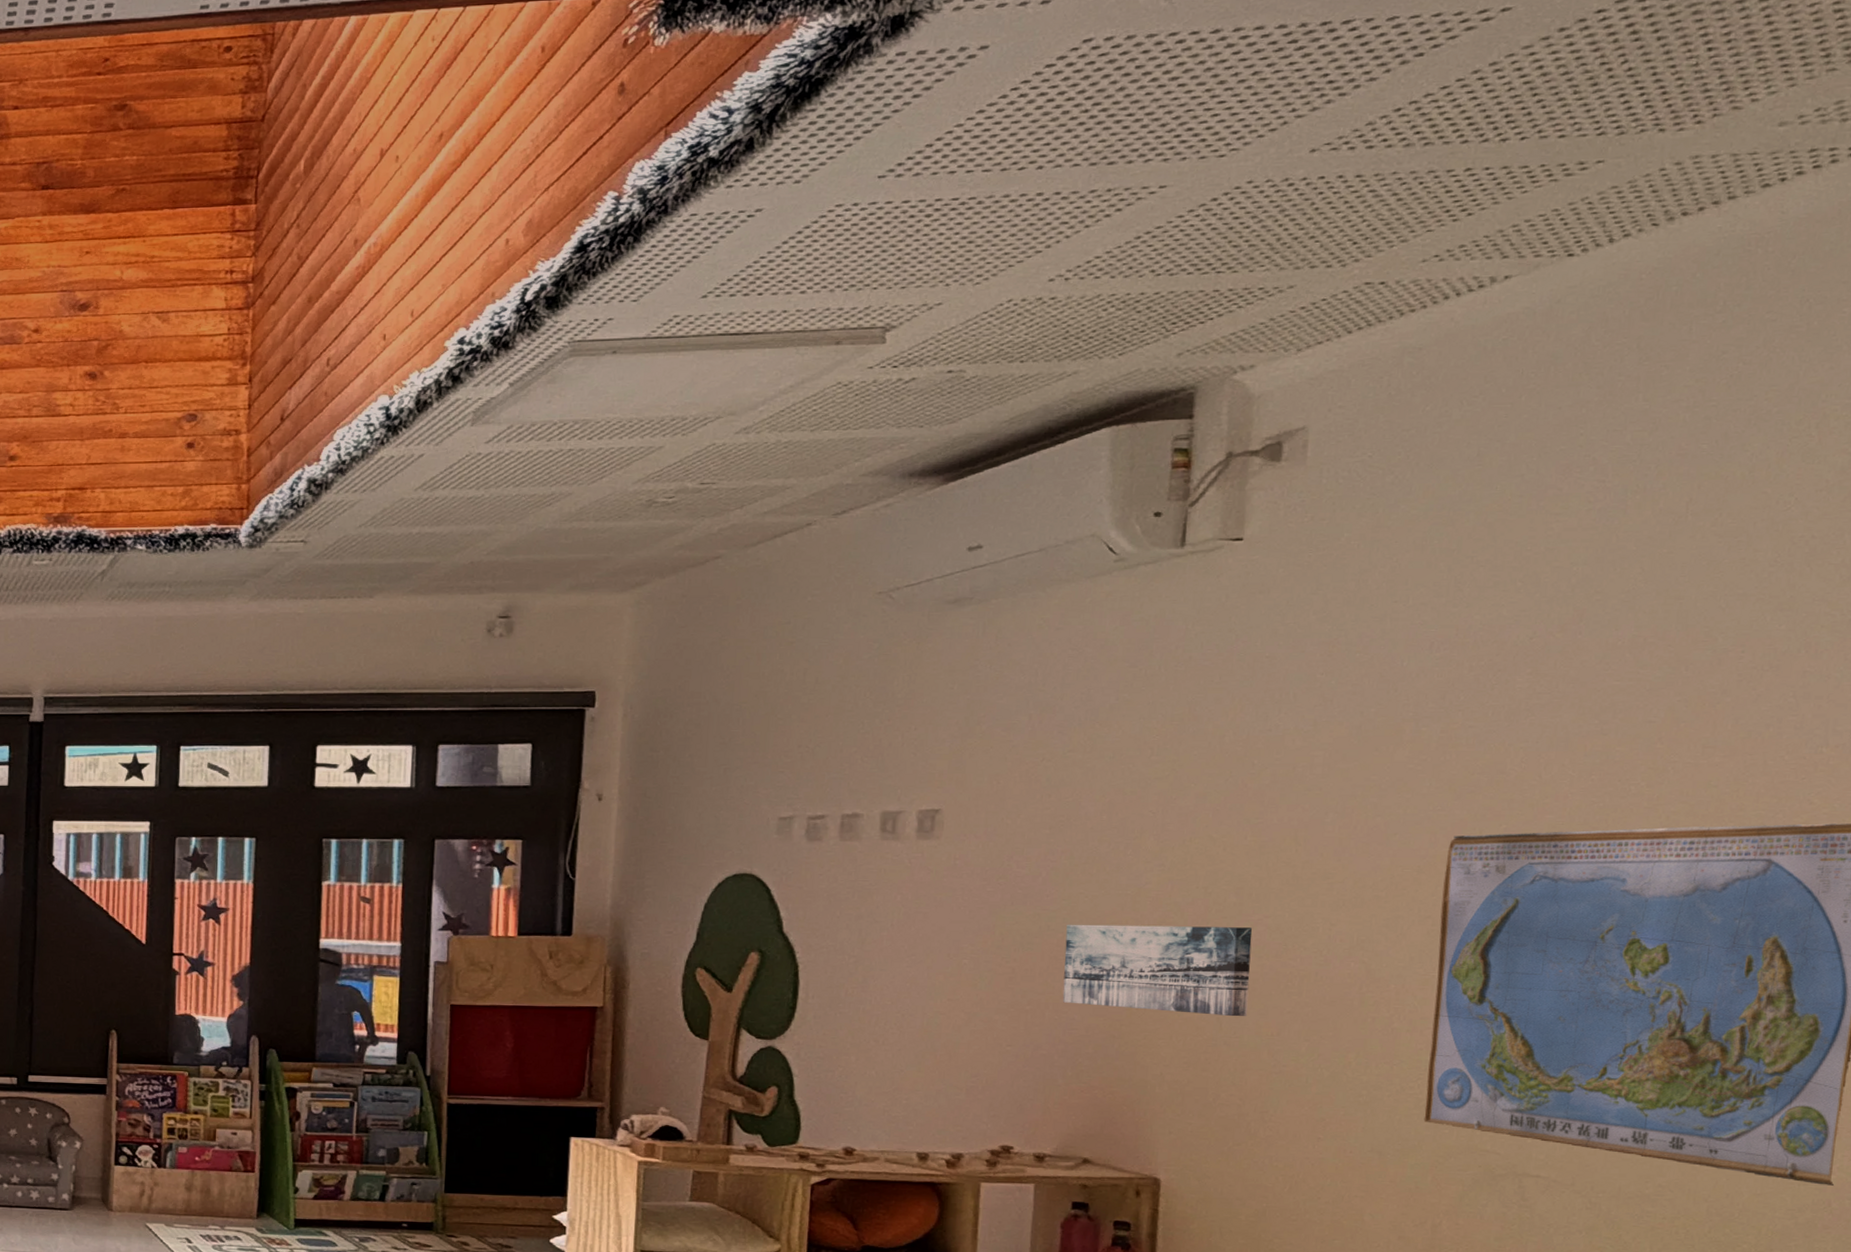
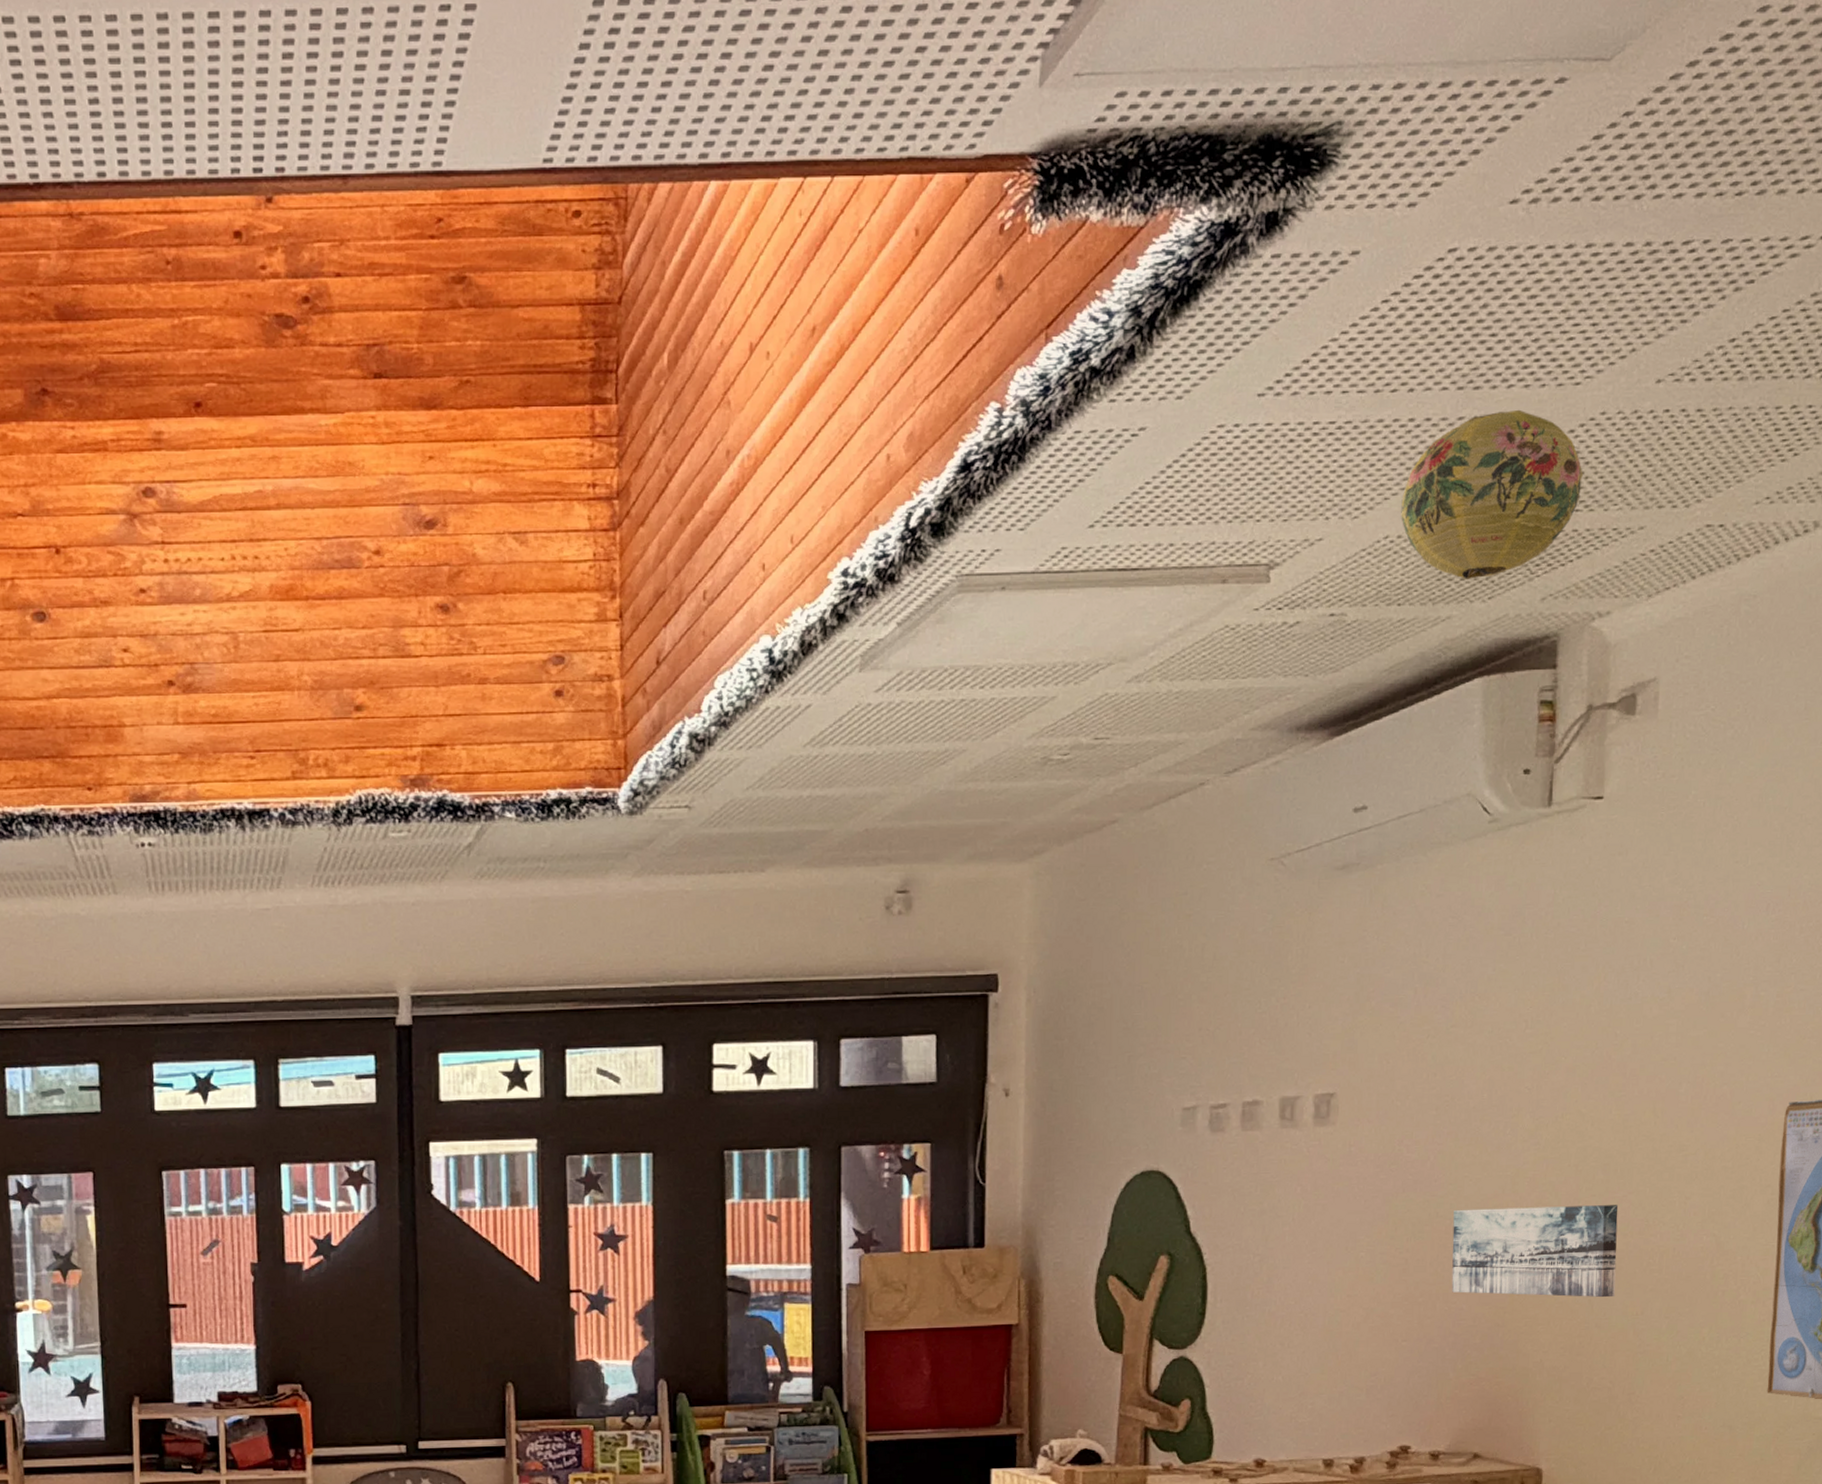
paper lantern: none [1026,181,1226,339] -> present [1401,409,1583,581]

